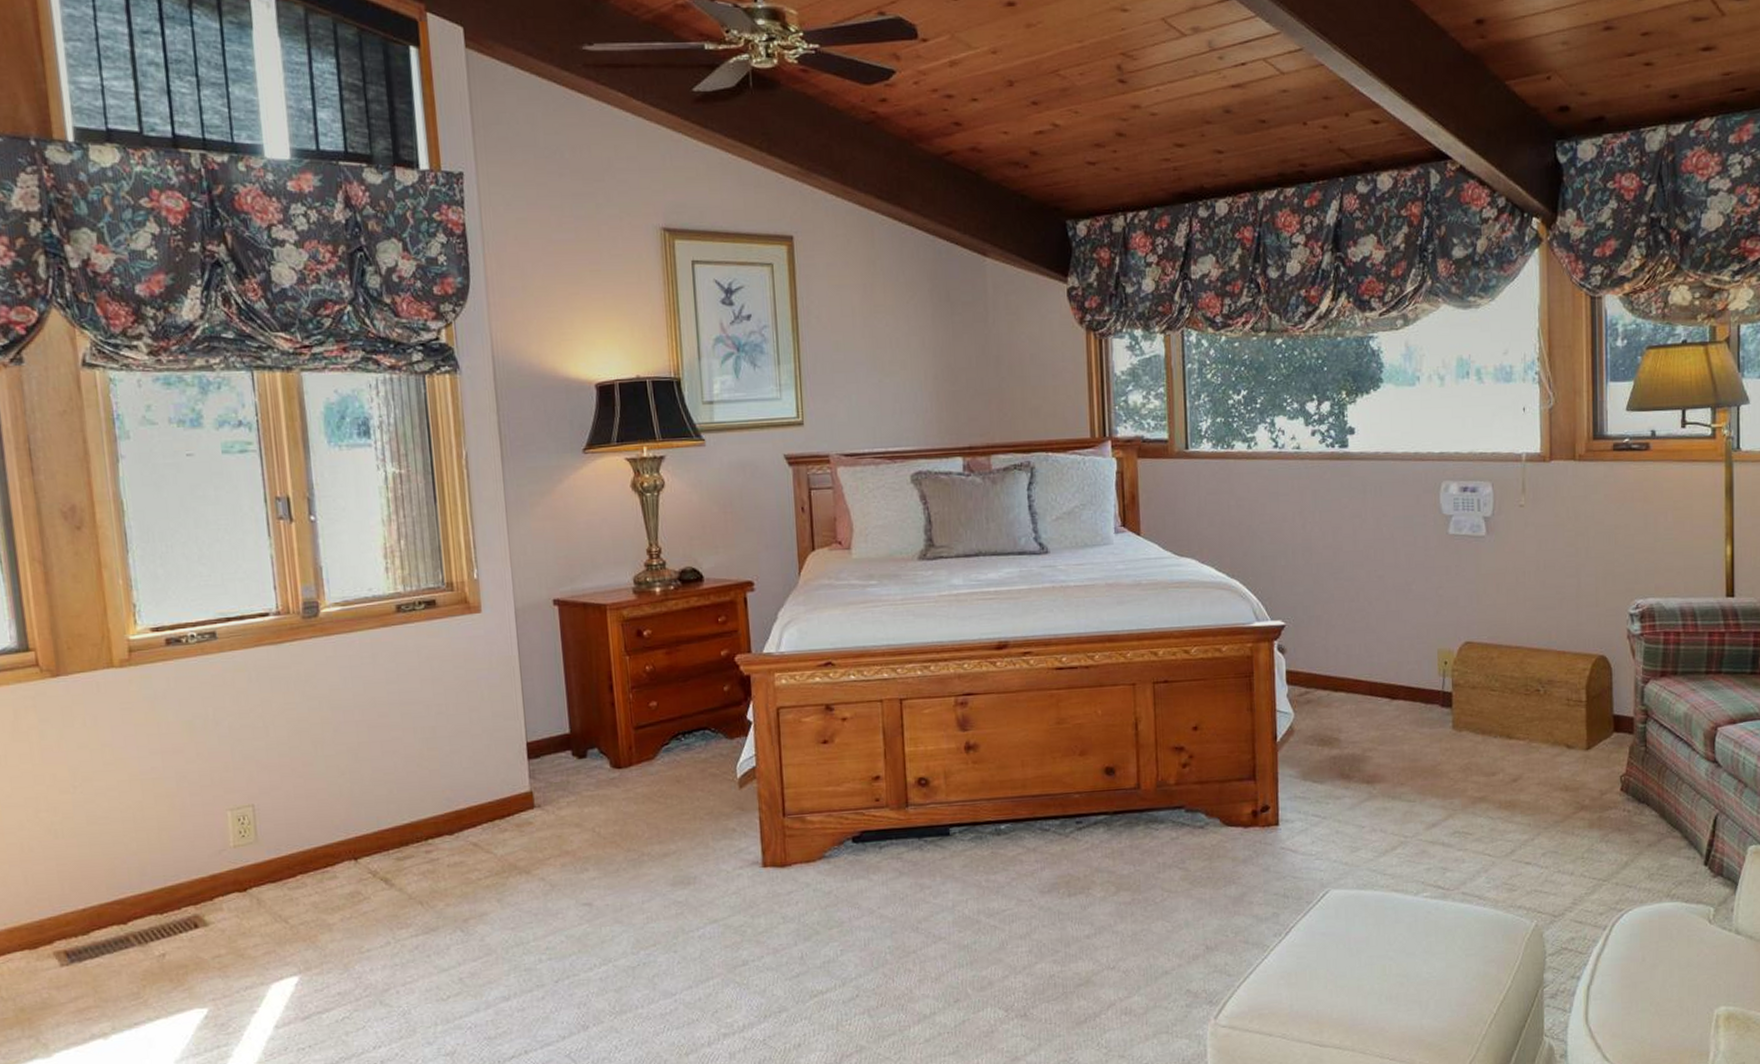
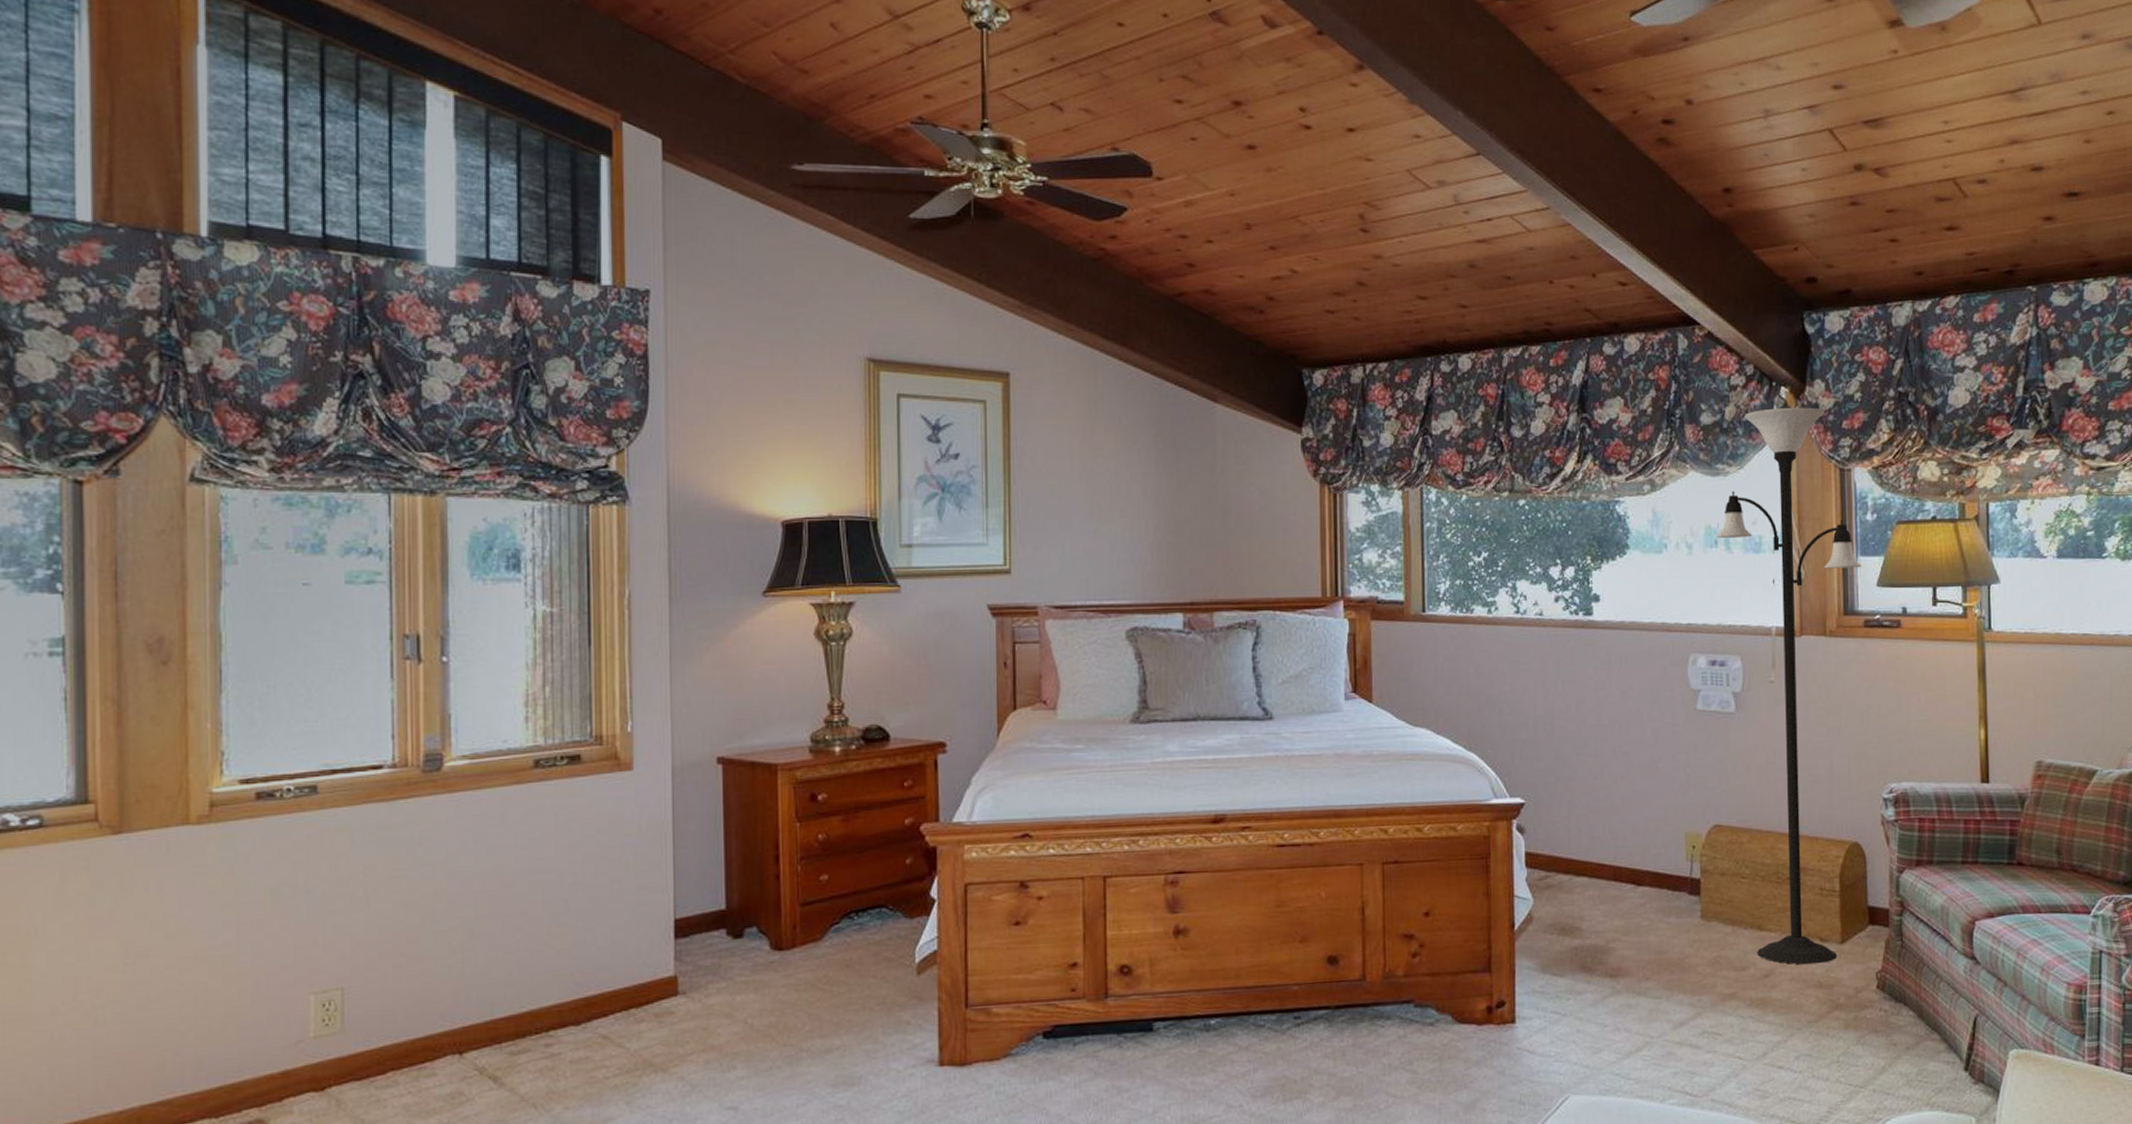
floor lamp: none [1468,236,1611,770] -> present [1716,407,1861,965]

